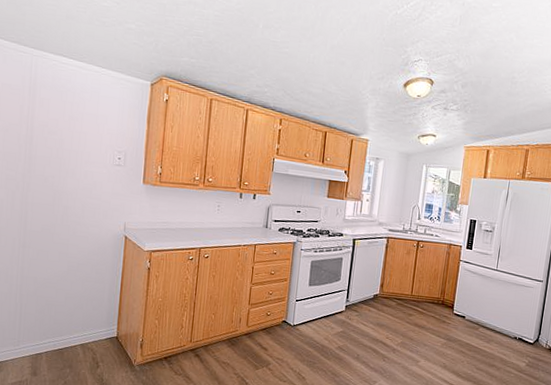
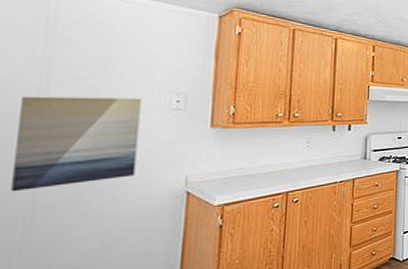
wall art: none [11,144,94,219] -> present [11,96,142,192]

